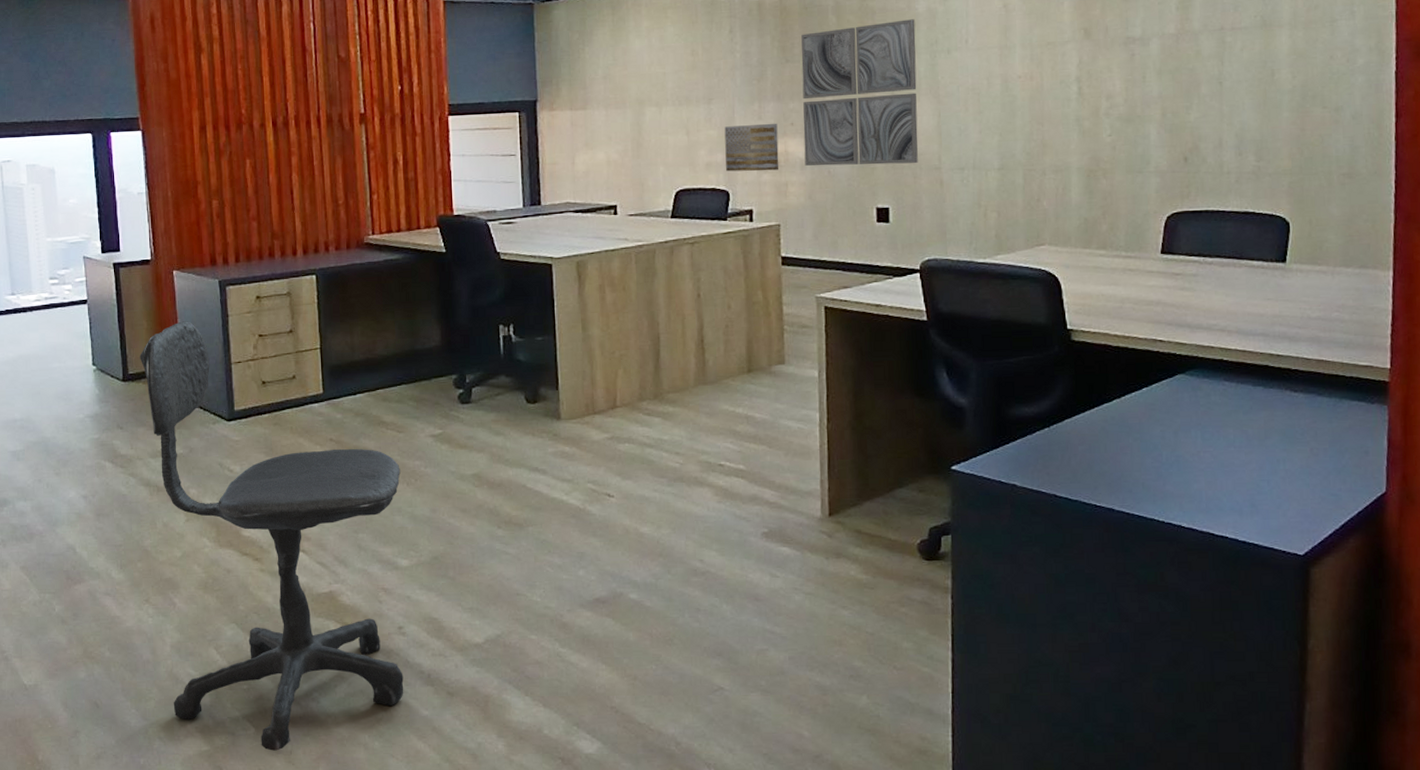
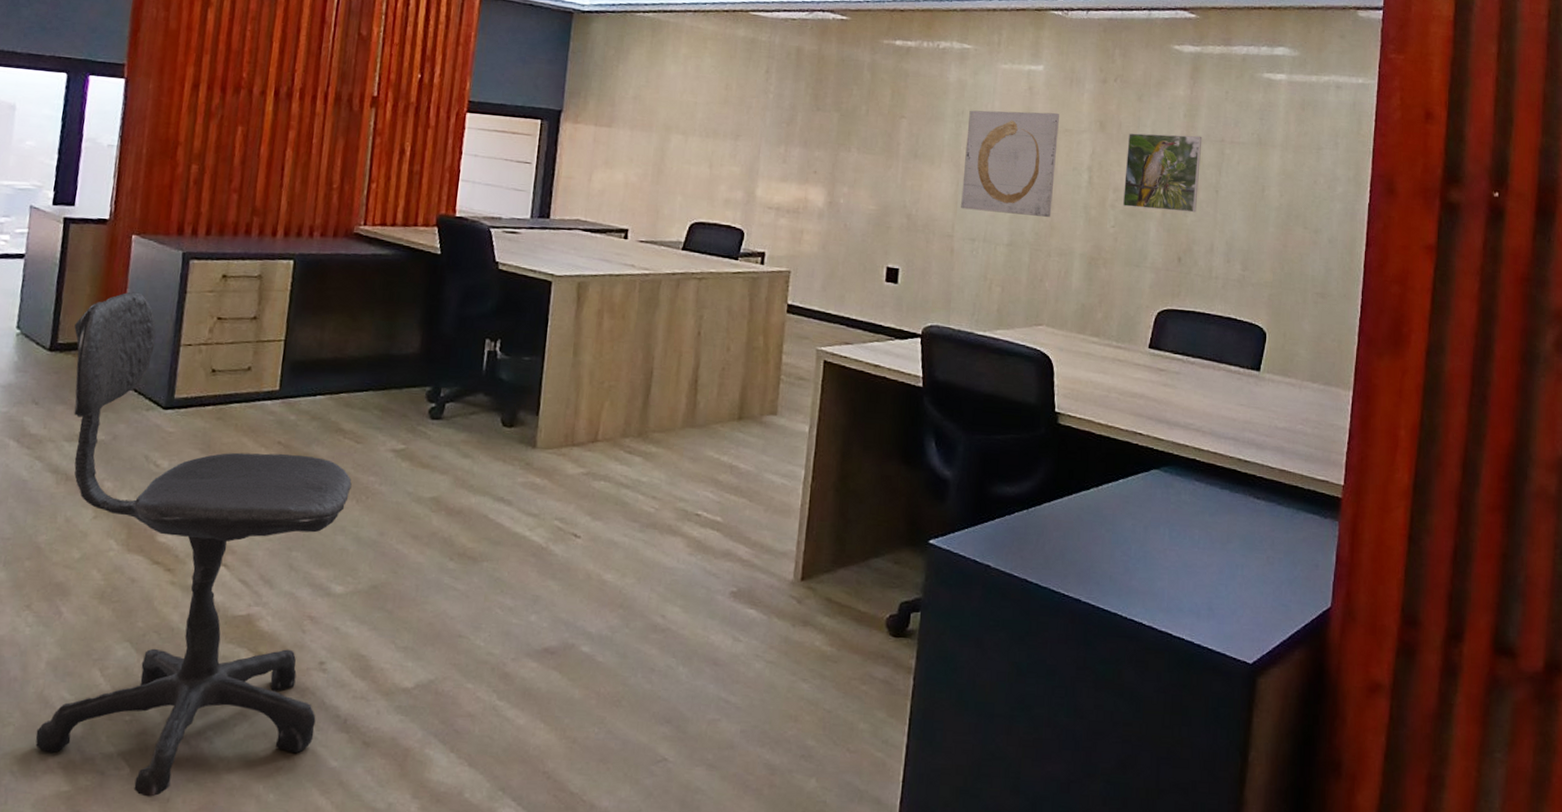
wall art: present [724,123,779,172] -> none [744,165,801,217]
wall art: present [801,19,918,166] -> none [822,85,945,228]
wall art: none [943,27,1042,140] -> present [961,110,1059,217]
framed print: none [1116,27,1200,113] -> present [1122,132,1203,213]

